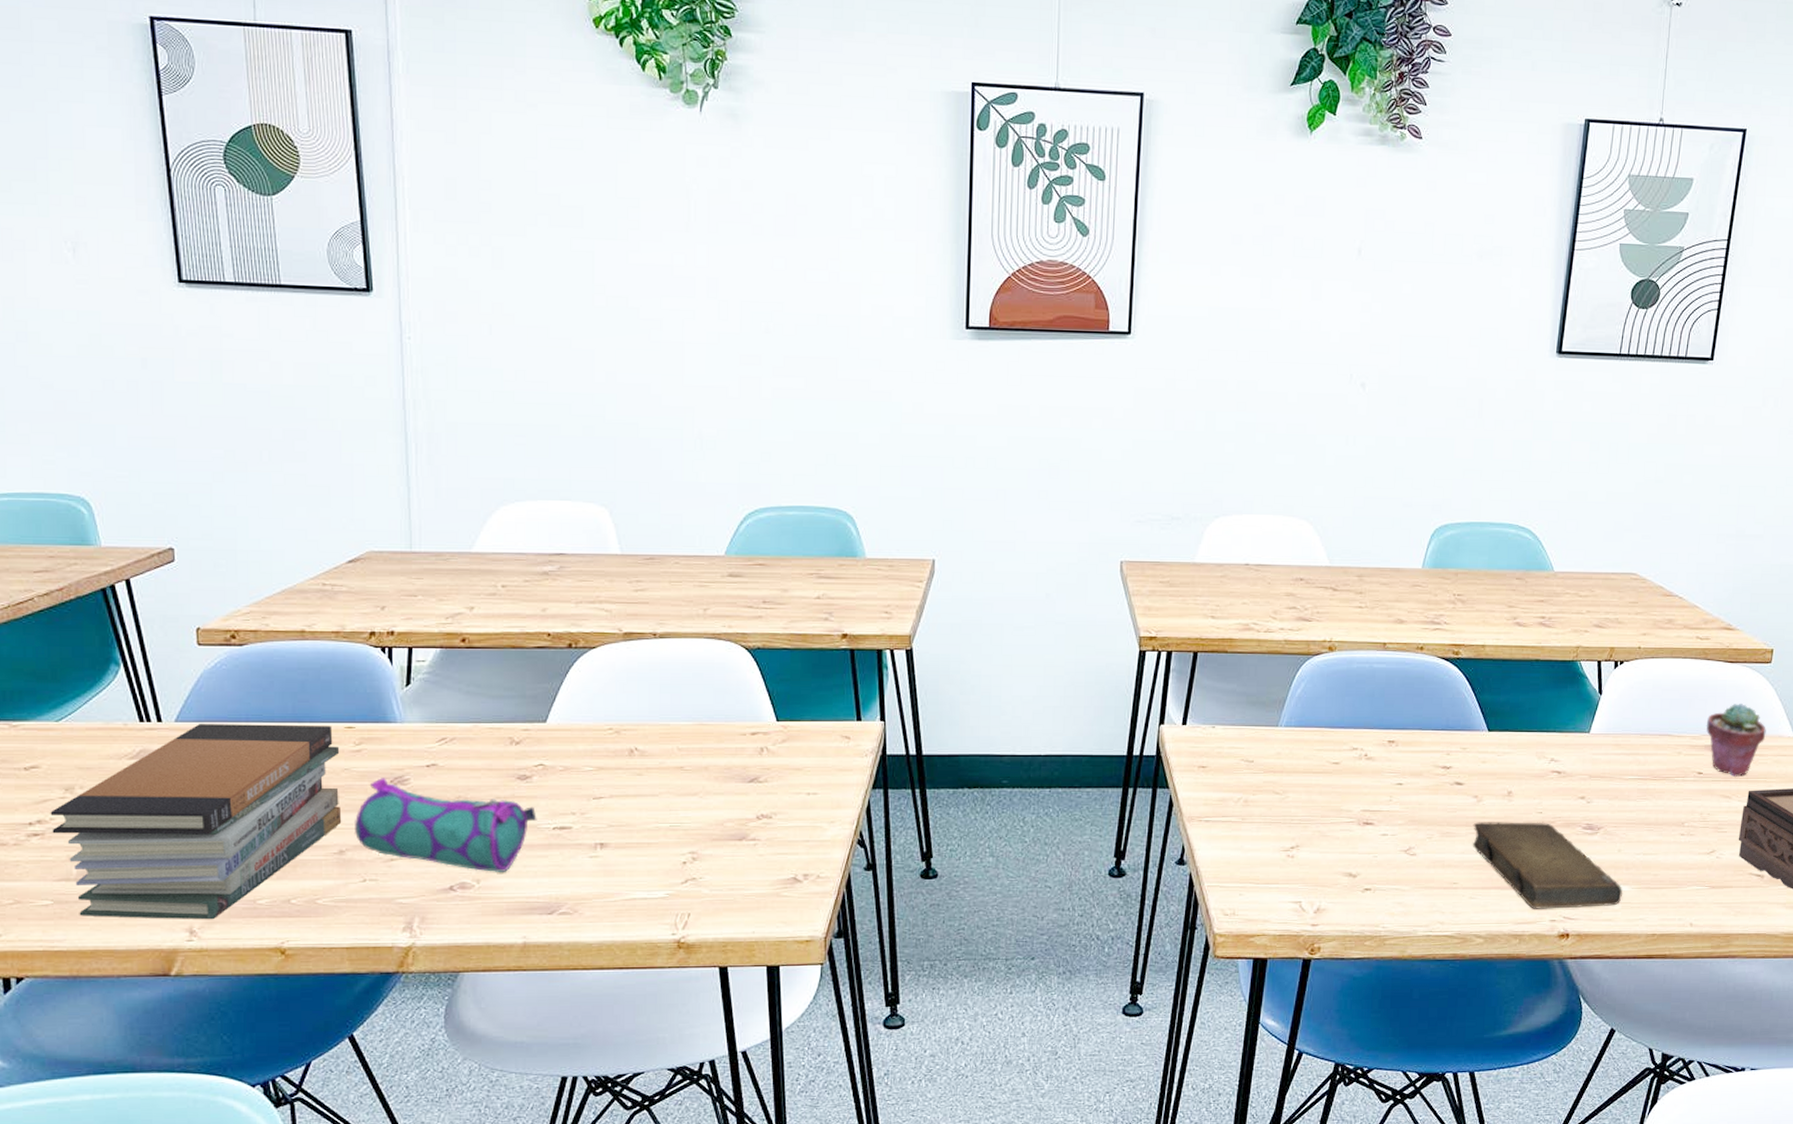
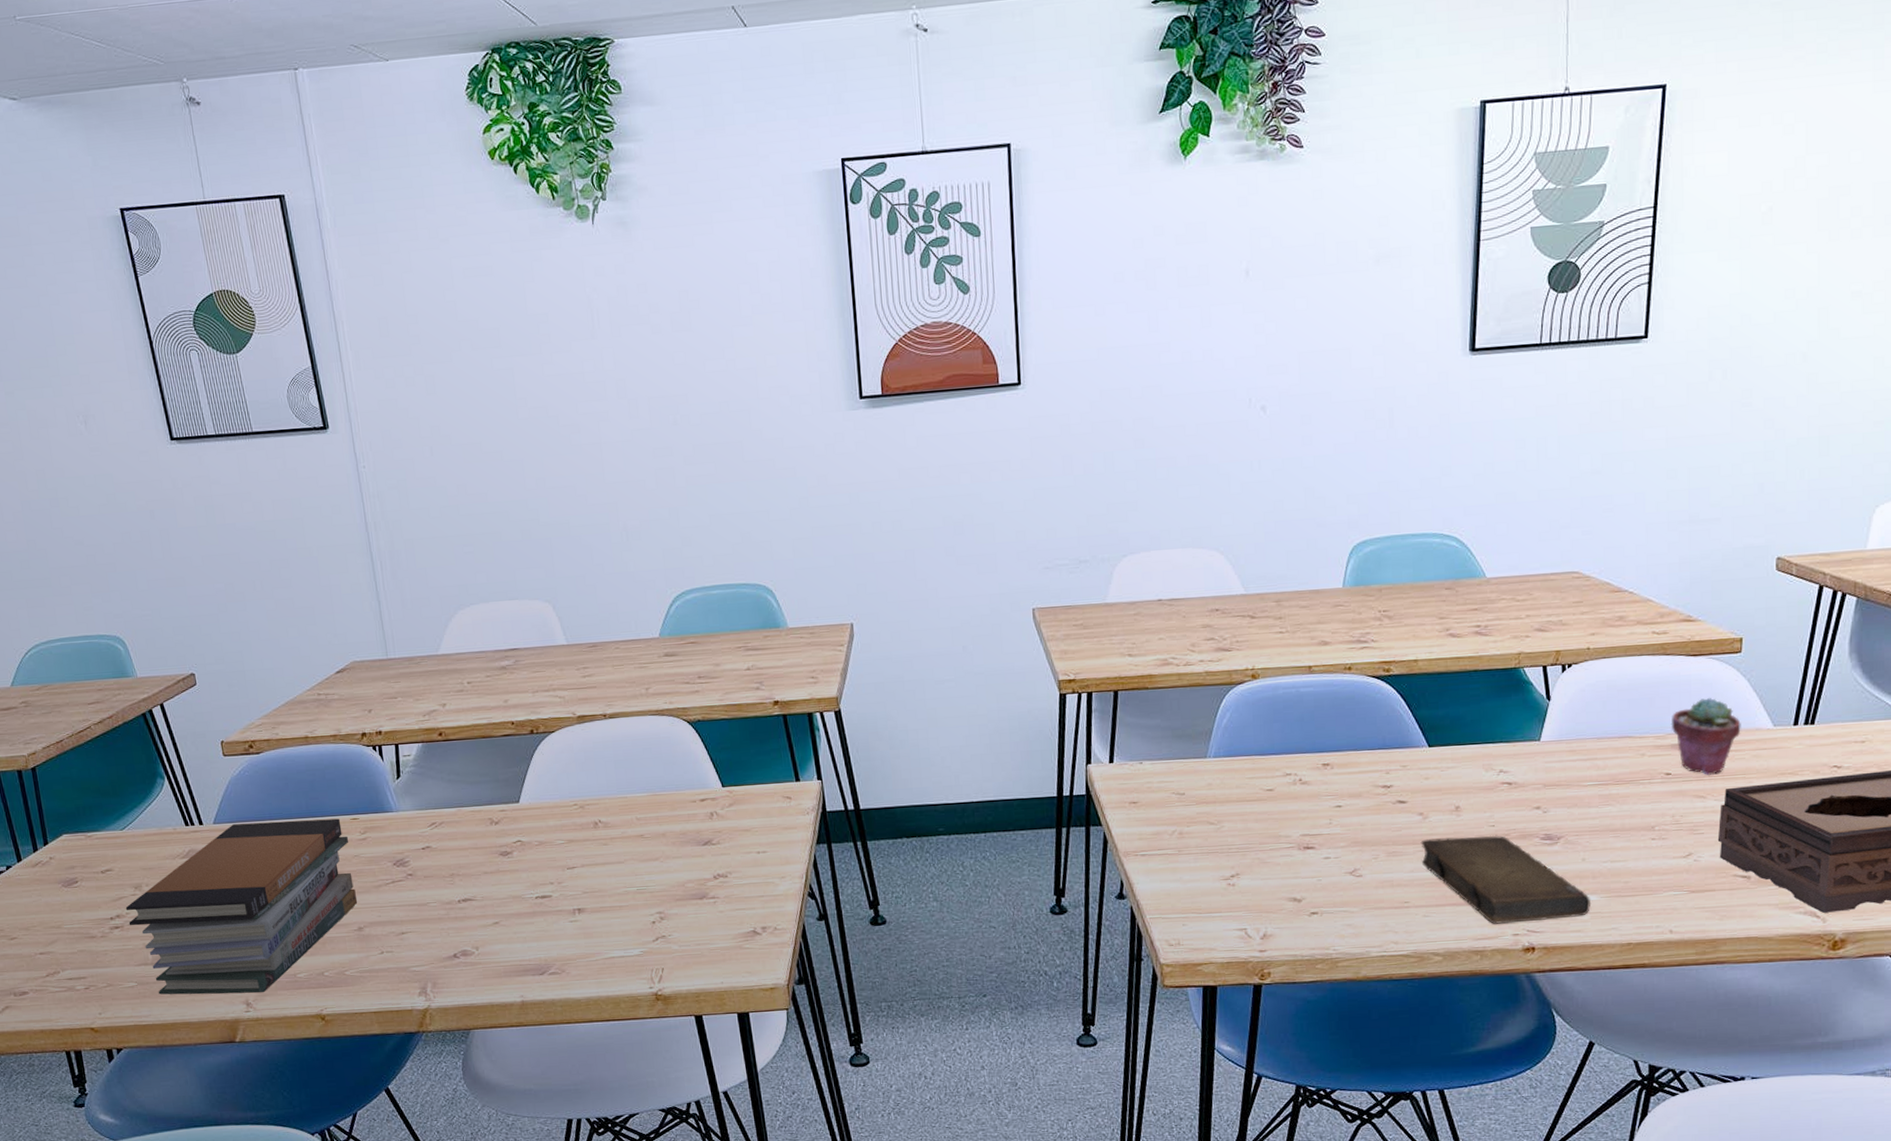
pencil case: present [354,778,537,872] -> none [367,861,521,940]

